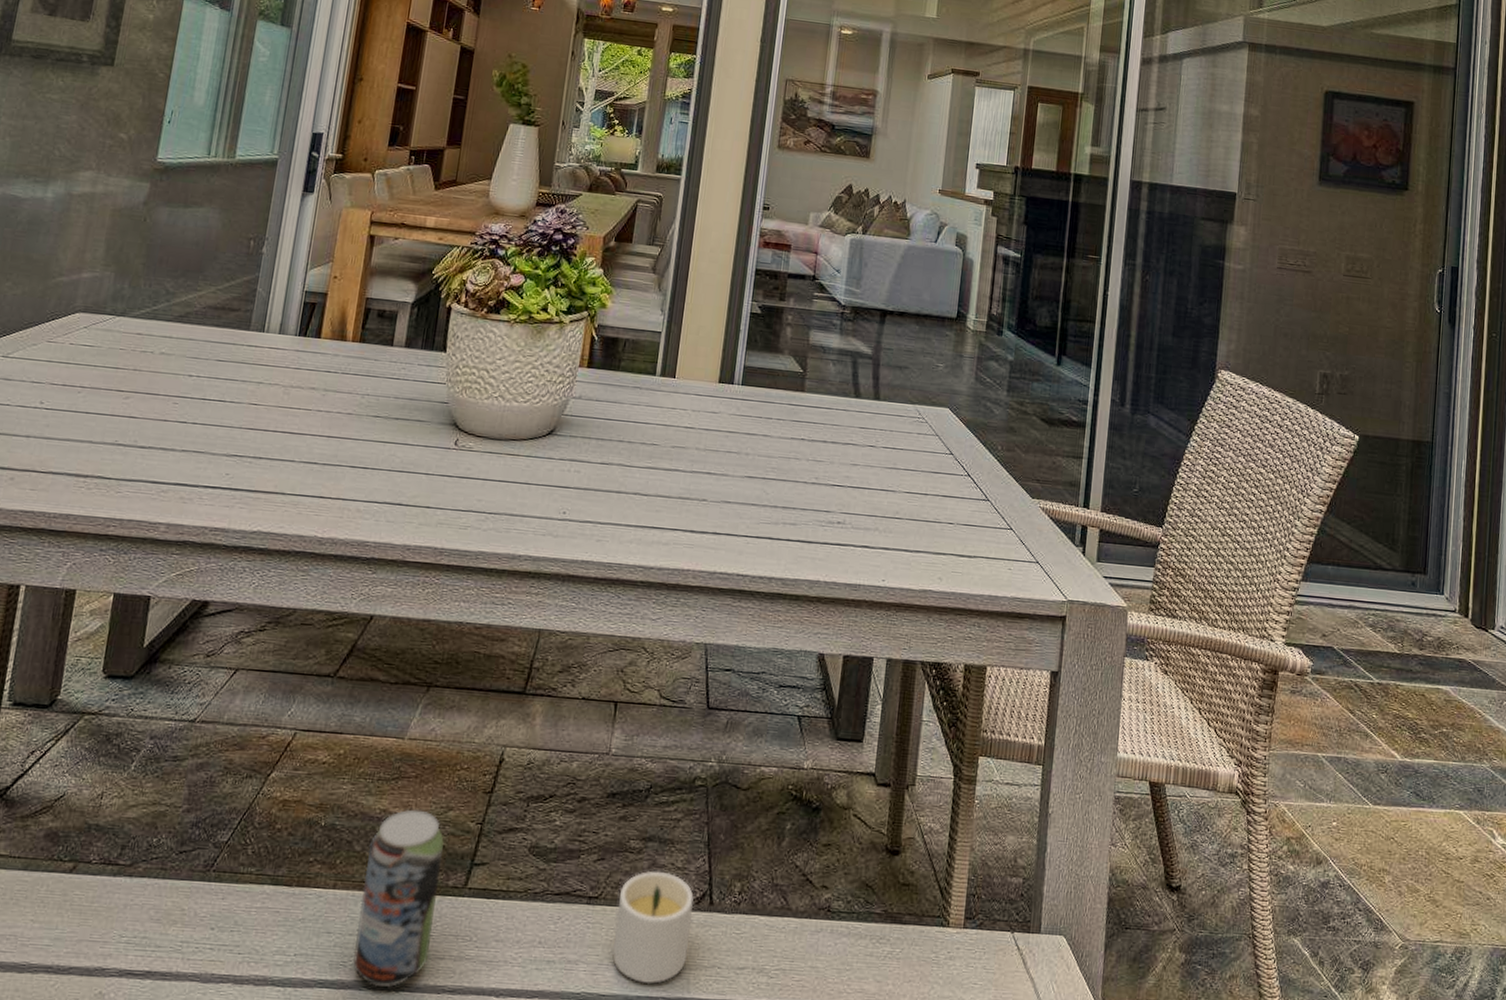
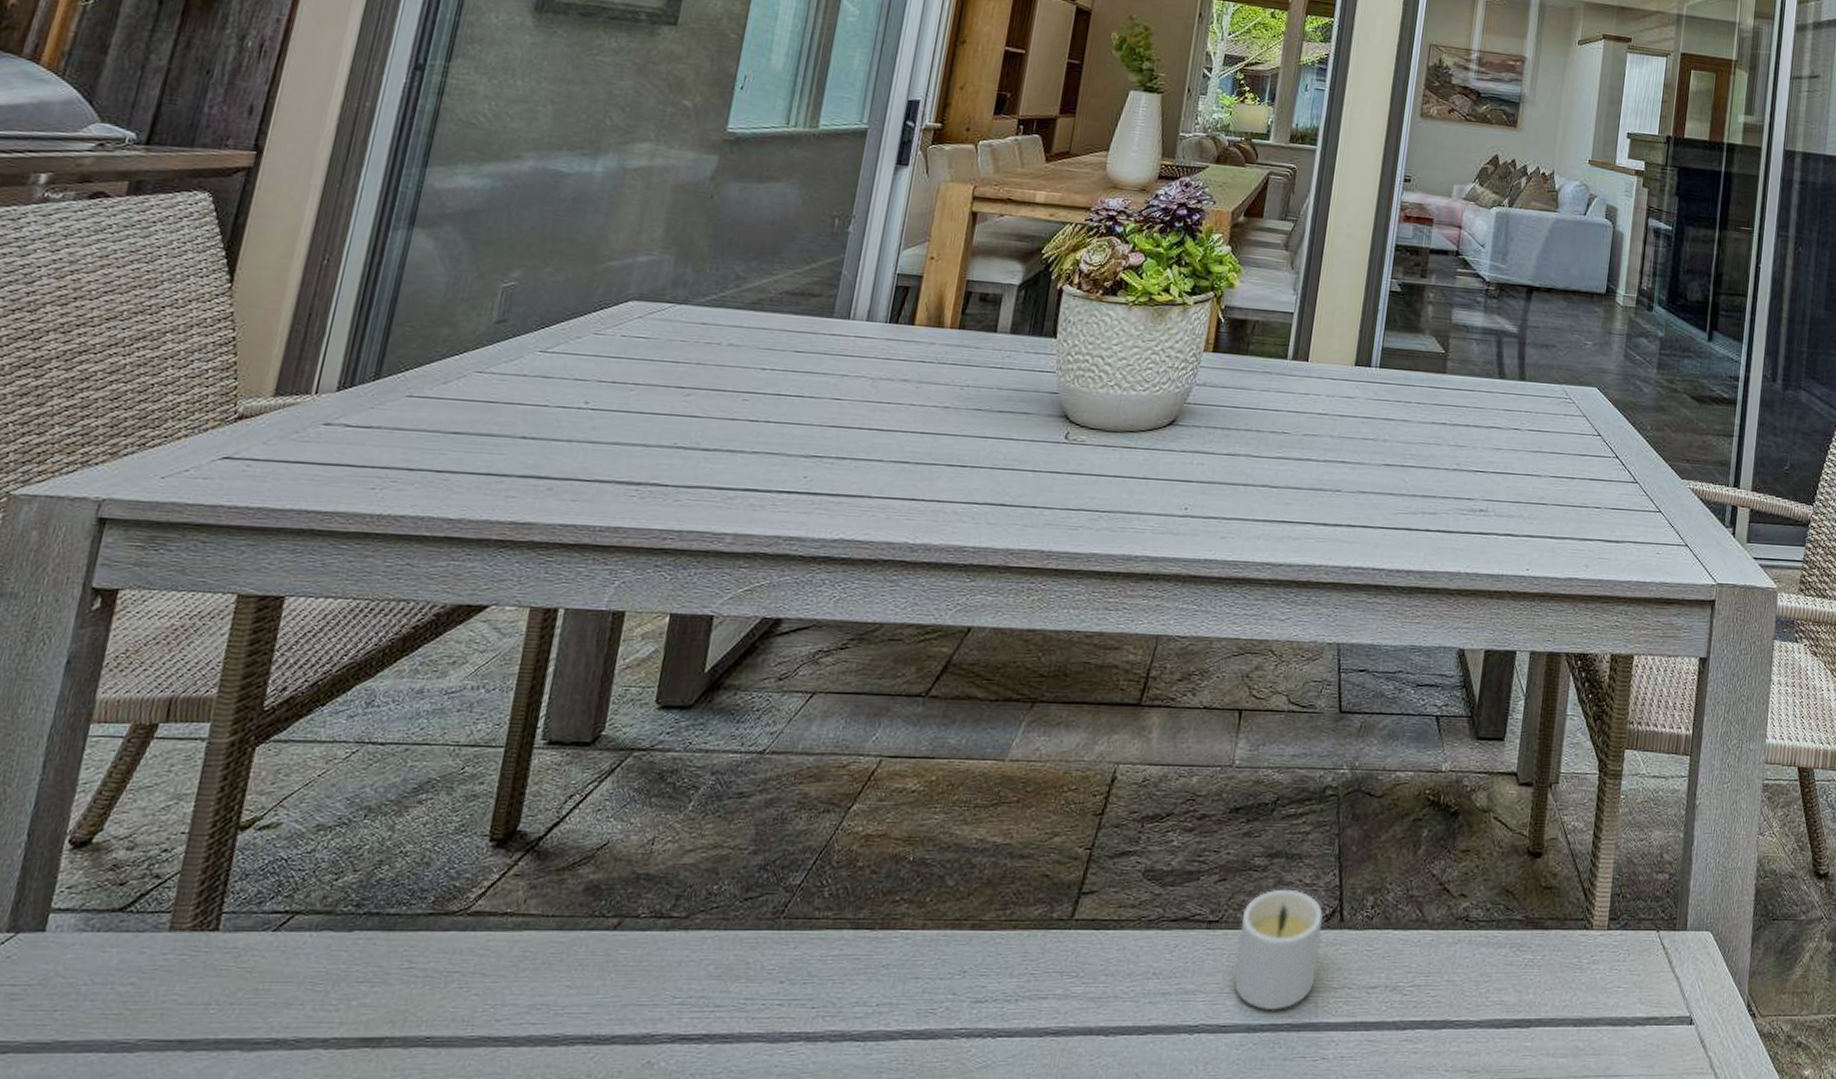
beverage can: present [353,809,444,987] -> none [944,837,1049,1033]

